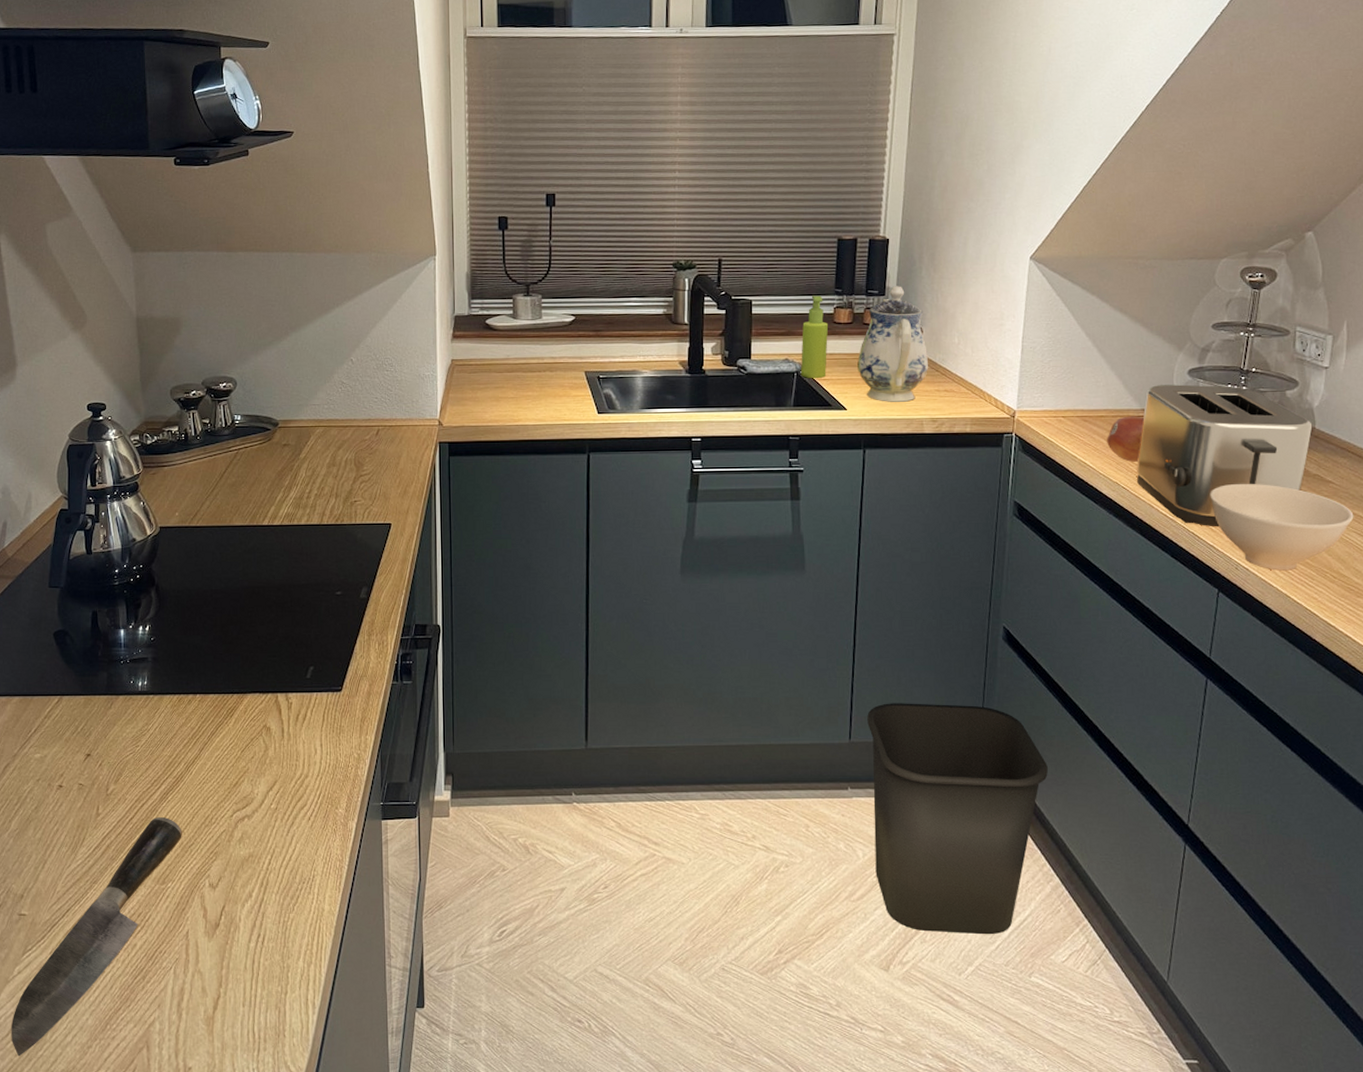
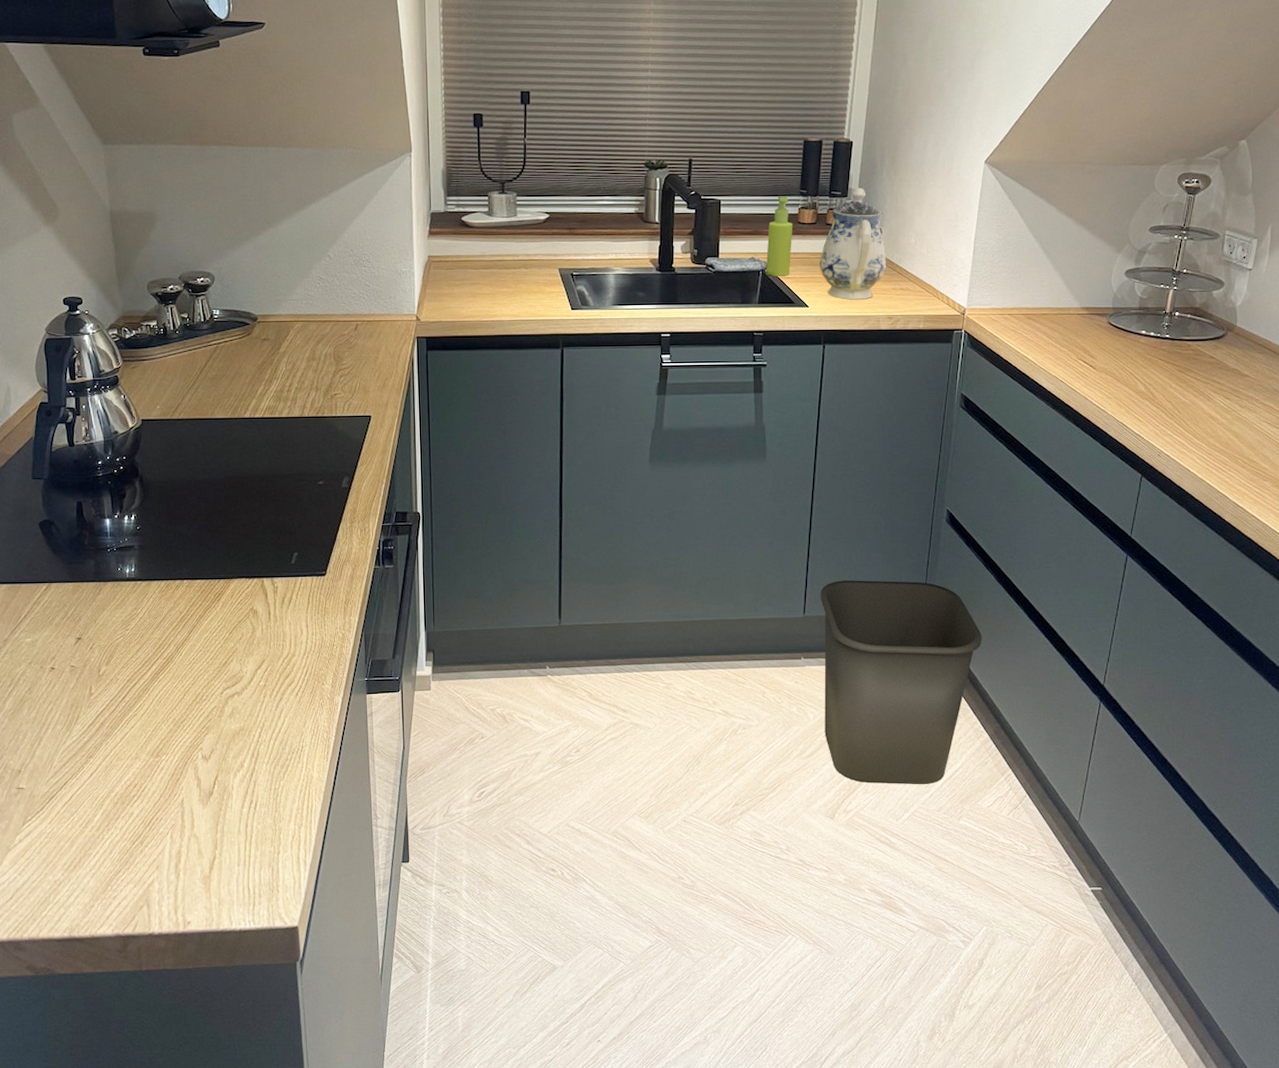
kitchen knife: present [11,817,183,1057] -> none [14,696,175,917]
fruit: present [1107,416,1144,462] -> none [1048,314,1083,357]
toaster: present [1136,384,1313,527] -> none [1073,284,1234,418]
bowl: present [1210,483,1354,571] -> none [1139,377,1266,457]

